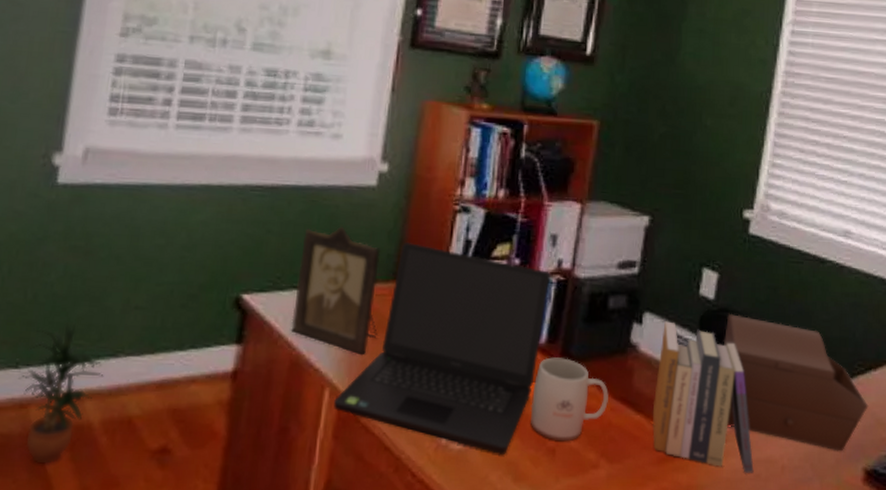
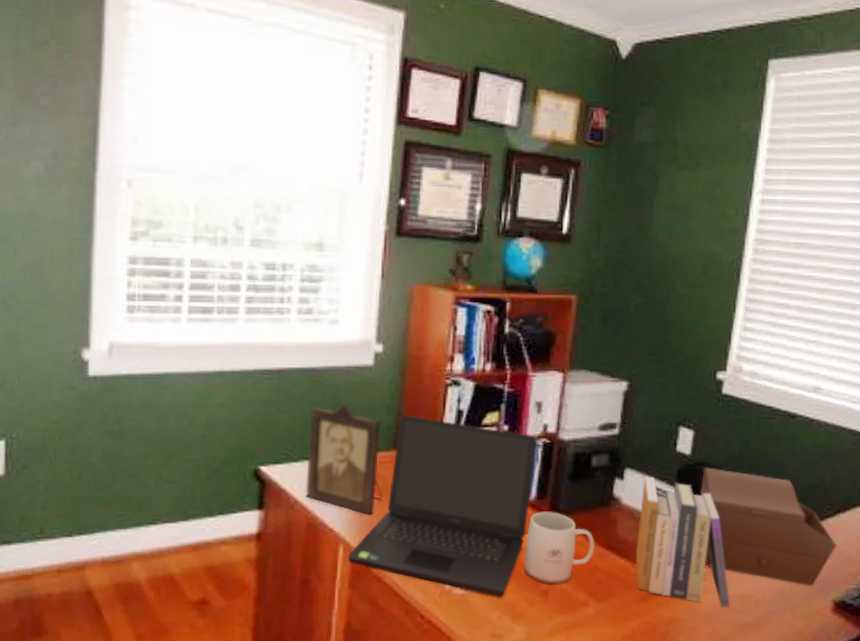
potted plant: present [18,321,104,464] -> none [73,495,146,616]

